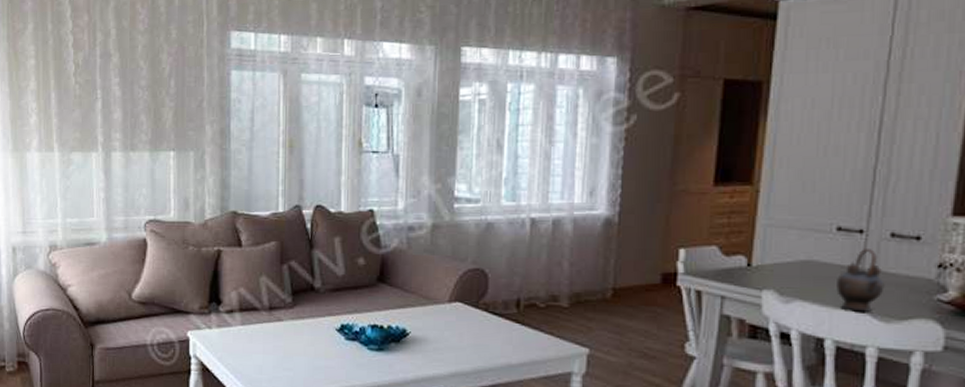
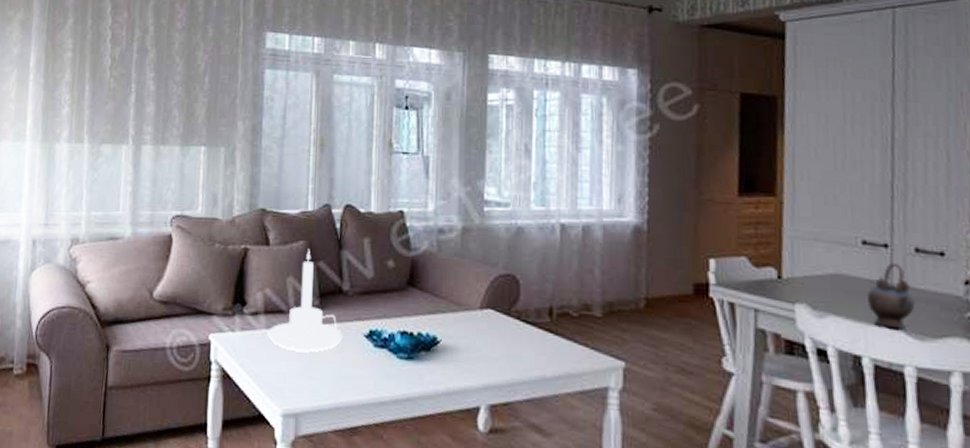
candle holder: none [244,249,315,344] -> present [268,249,342,351]

